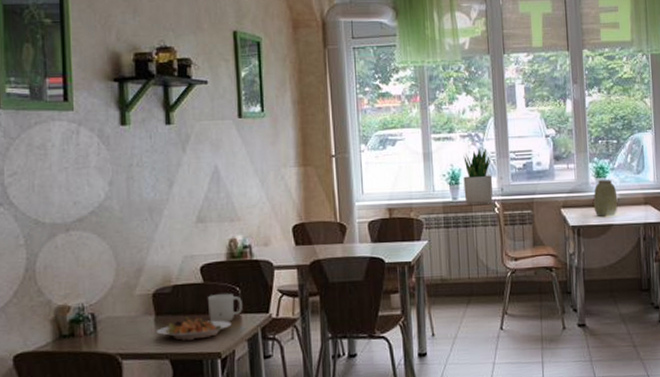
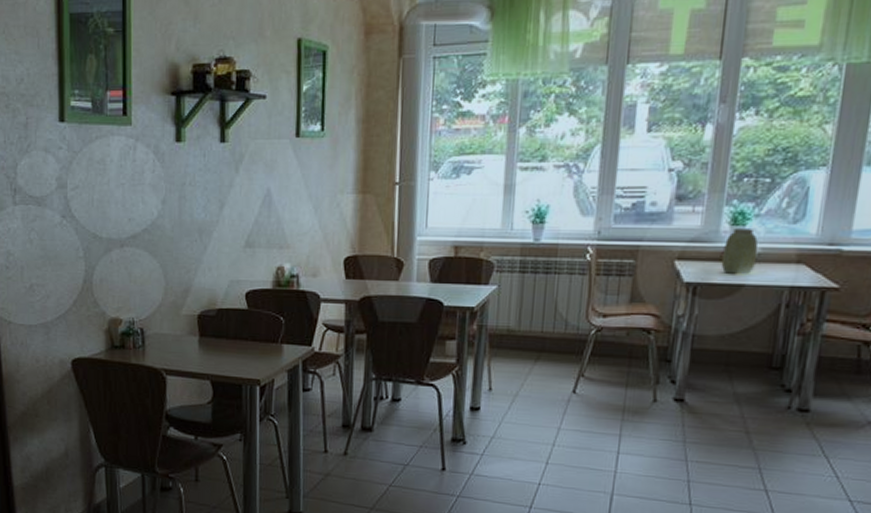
salad: present [156,316,232,341] -> none [199,340,273,365]
mug: present [207,293,242,322] -> none [250,321,285,351]
planter: present [463,148,493,206] -> none [549,181,589,250]

